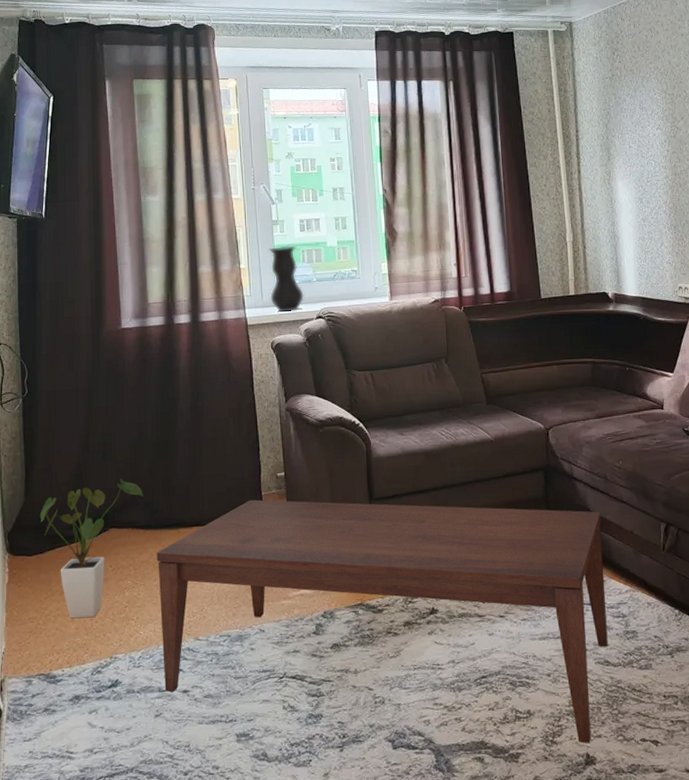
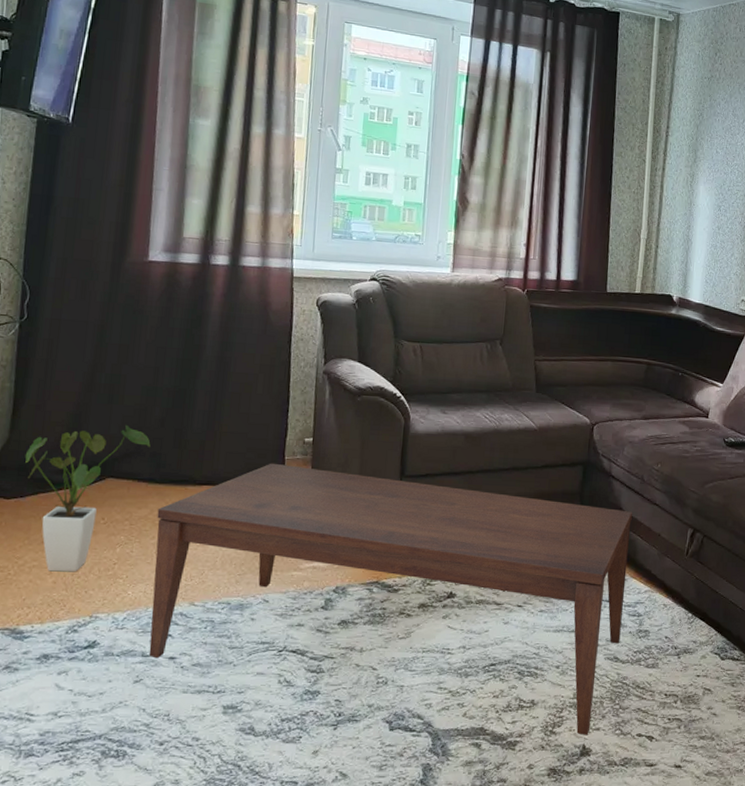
vase: present [268,245,304,312] -> none [322,197,360,270]

